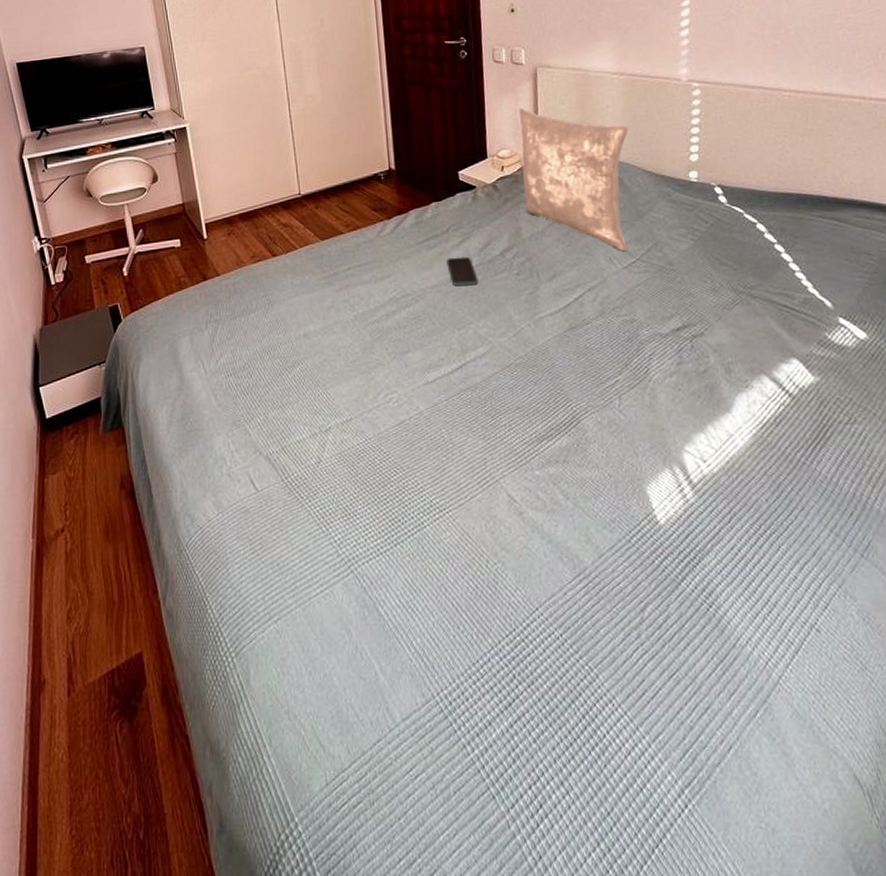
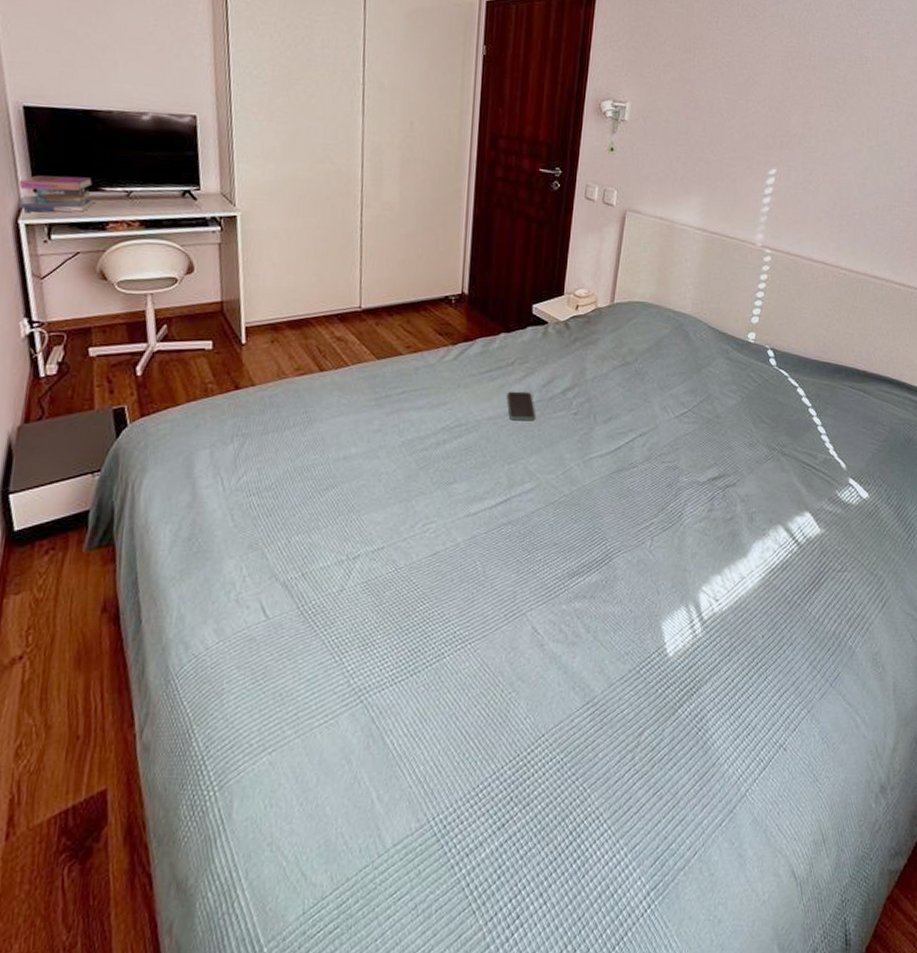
books: none [19,113,75,148] -> present [17,175,94,213]
pillow: present [519,108,628,252] -> none [593,249,701,402]

